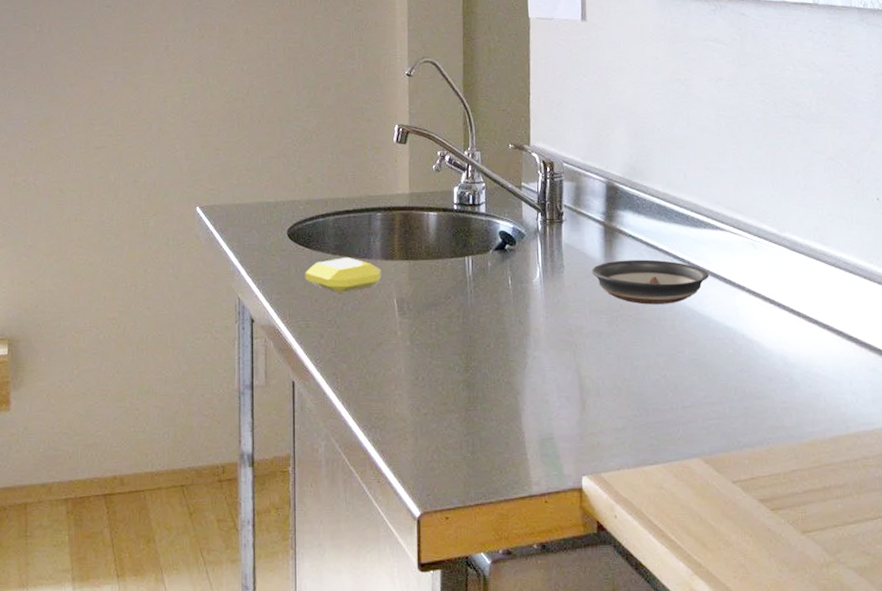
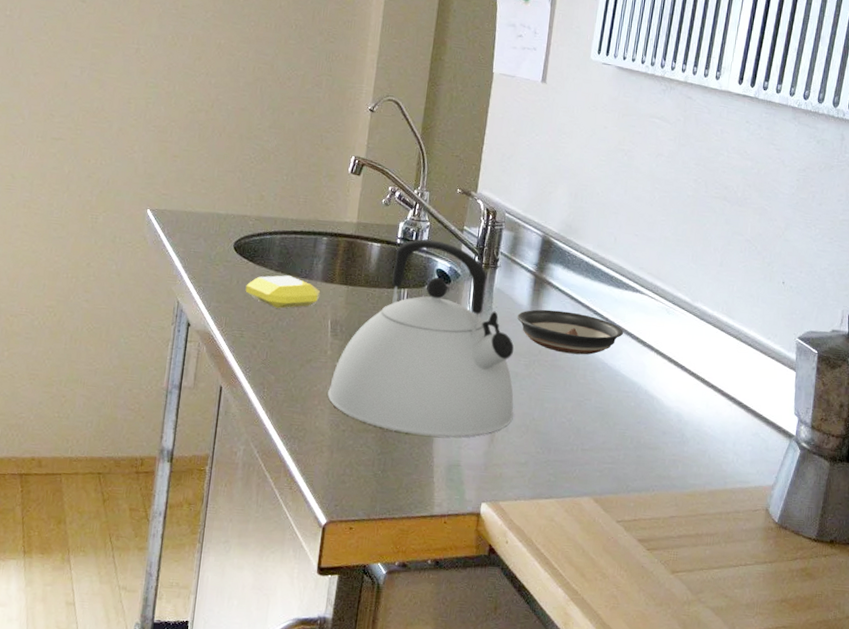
kettle: none [403,201,603,410] -> present [327,239,514,437]

